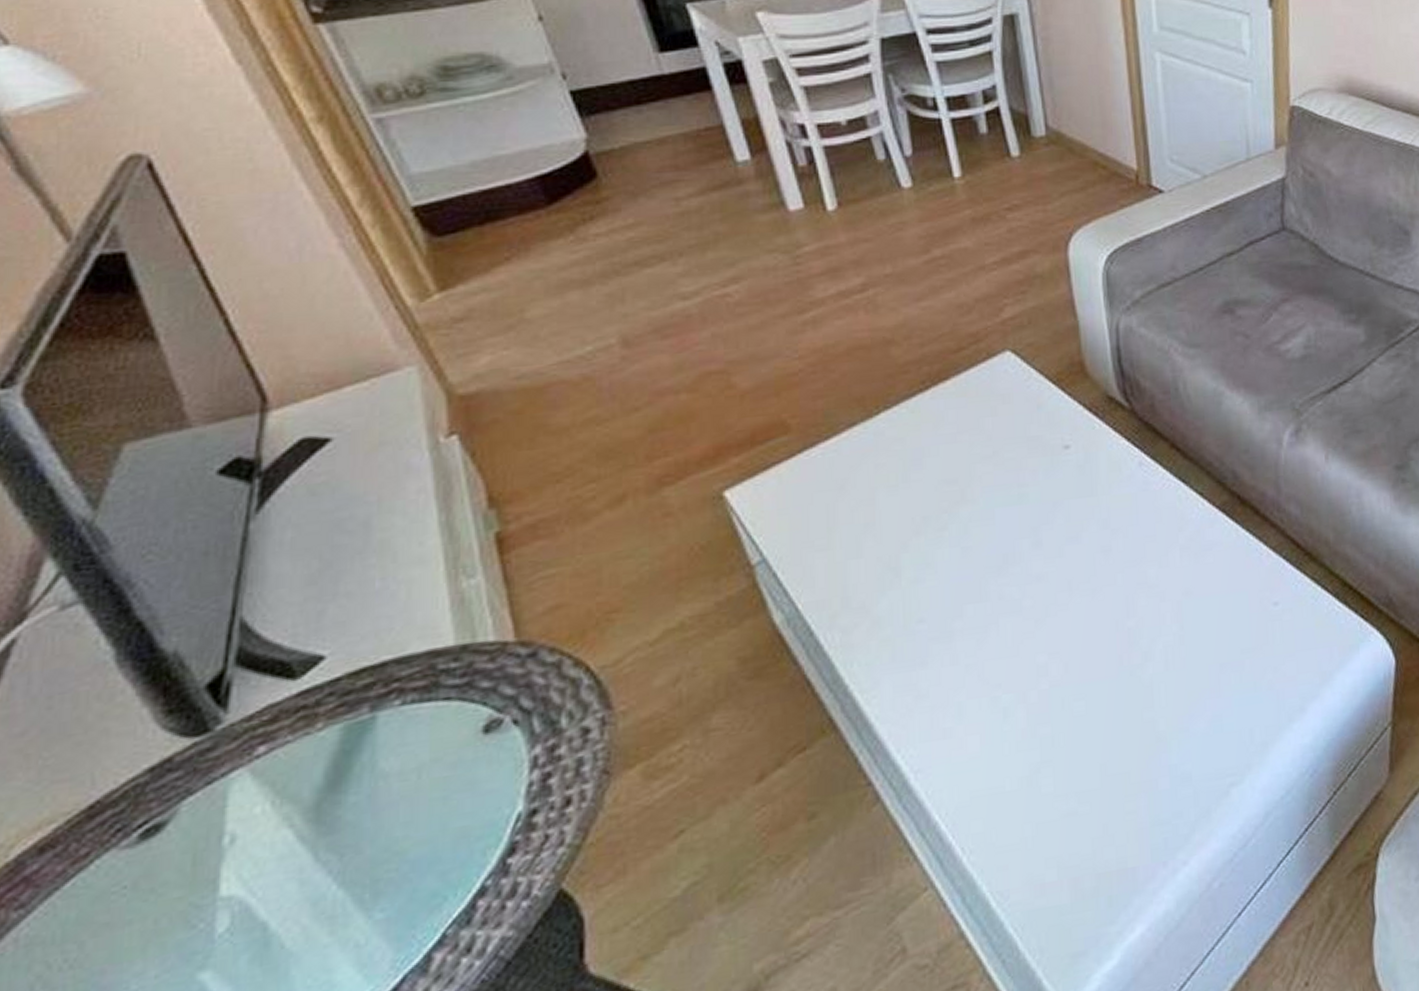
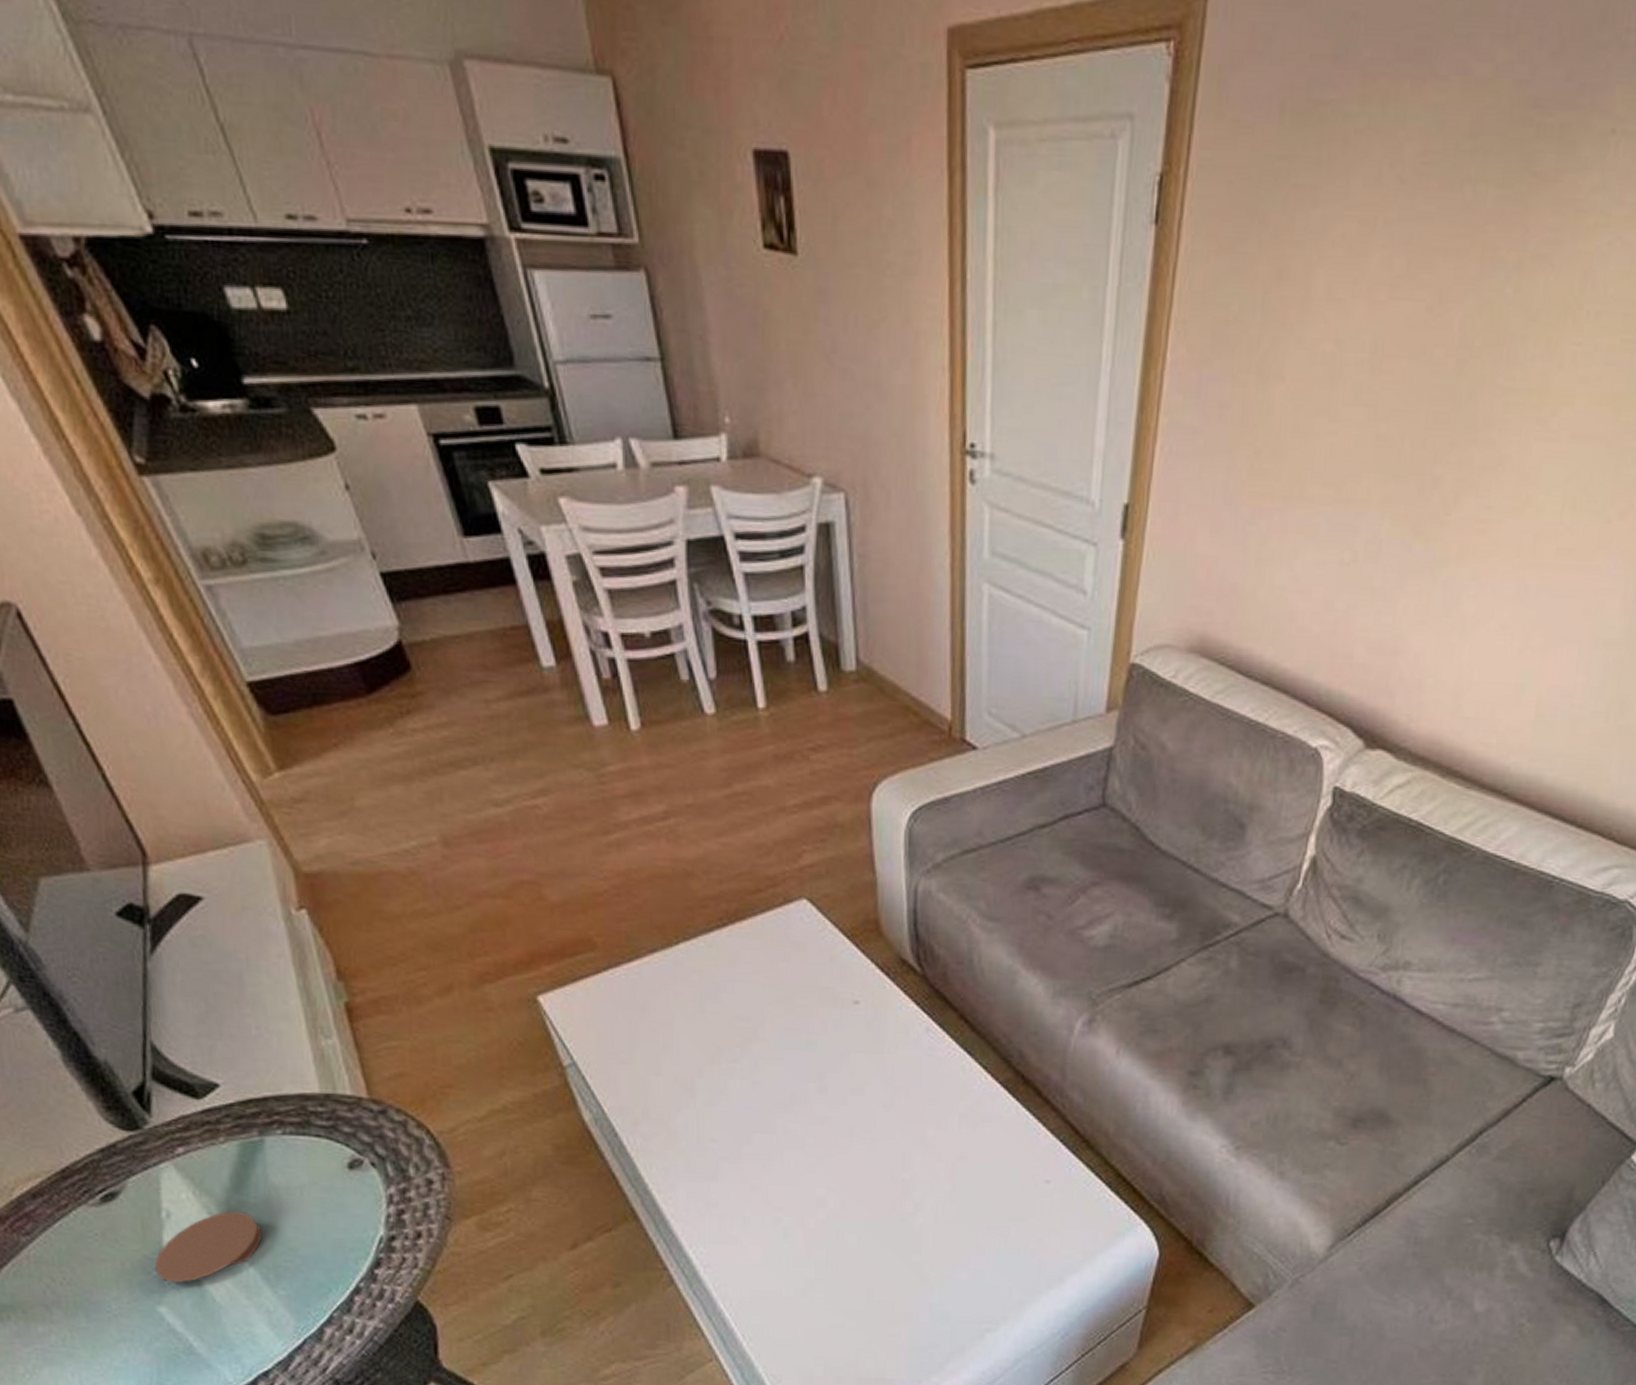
coaster: none [203,816,361,934] -> present [154,1212,263,1282]

